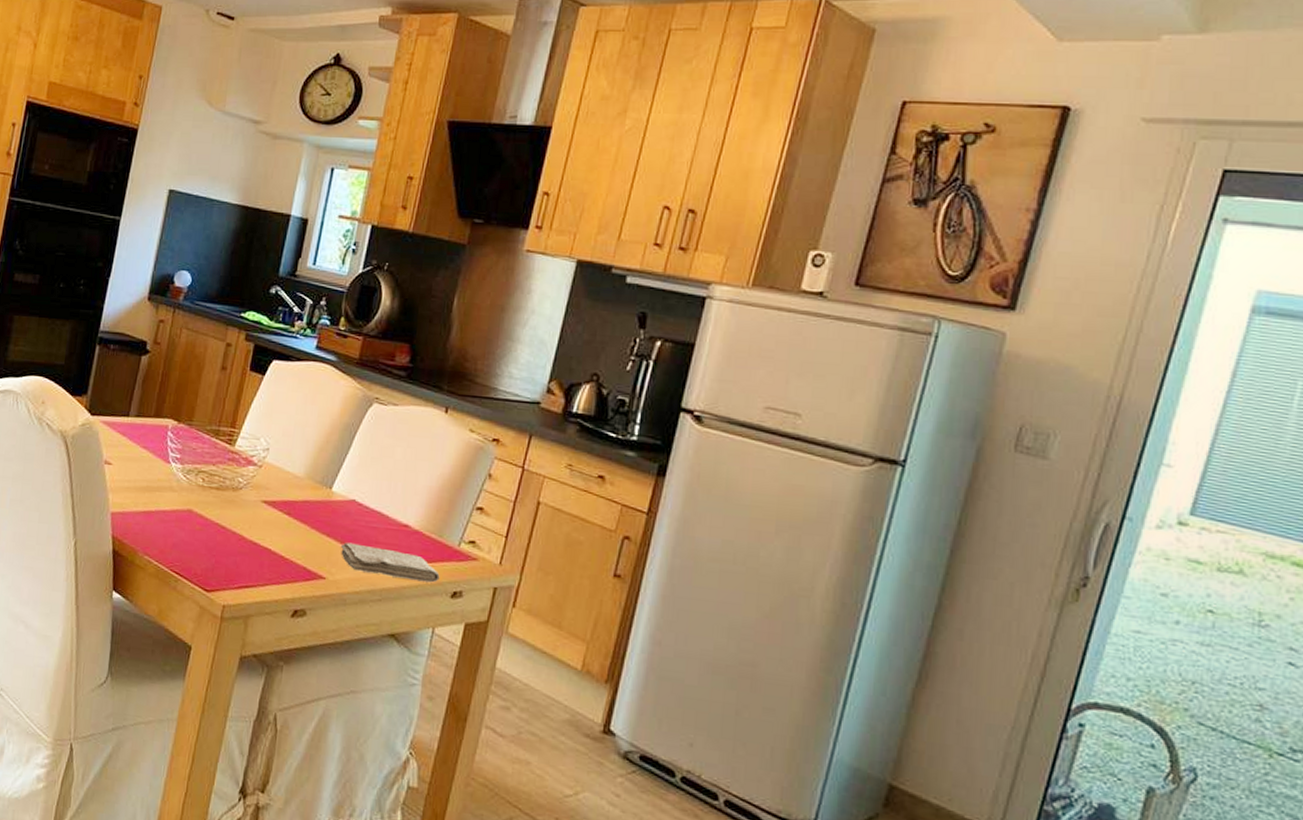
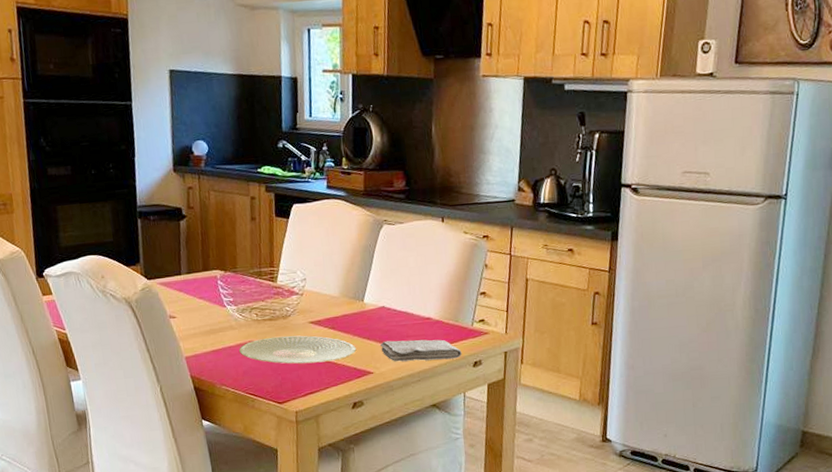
plate: none [174,509,312,554] -> present [239,335,357,364]

